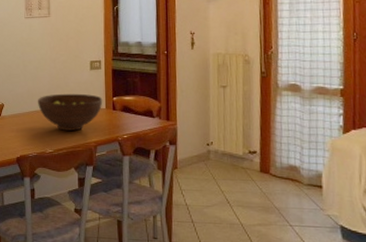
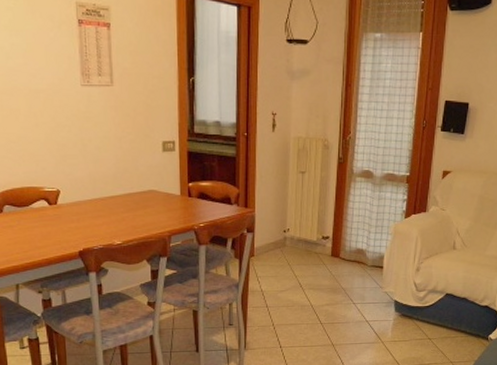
fruit bowl: present [38,93,103,131] -> none [102,178,178,220]

